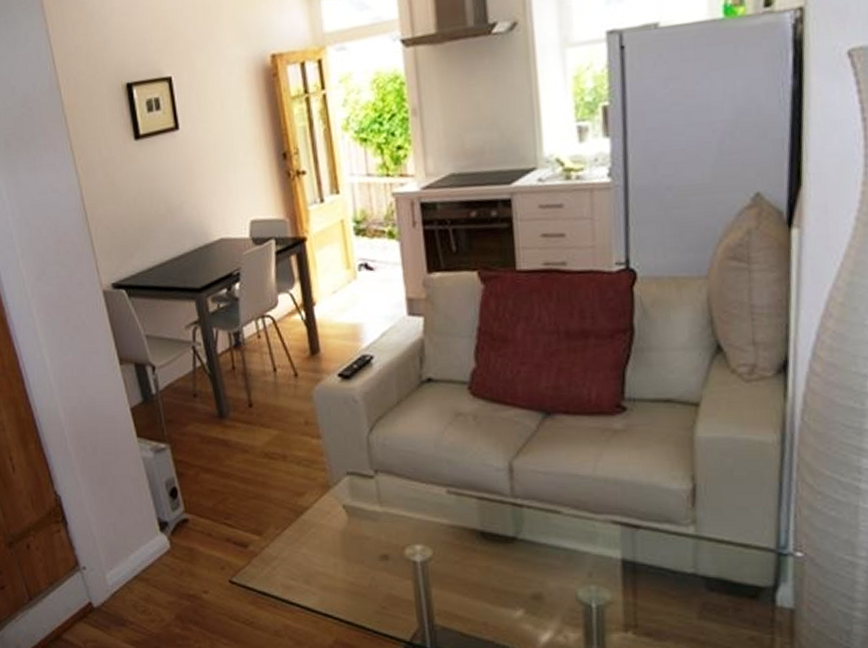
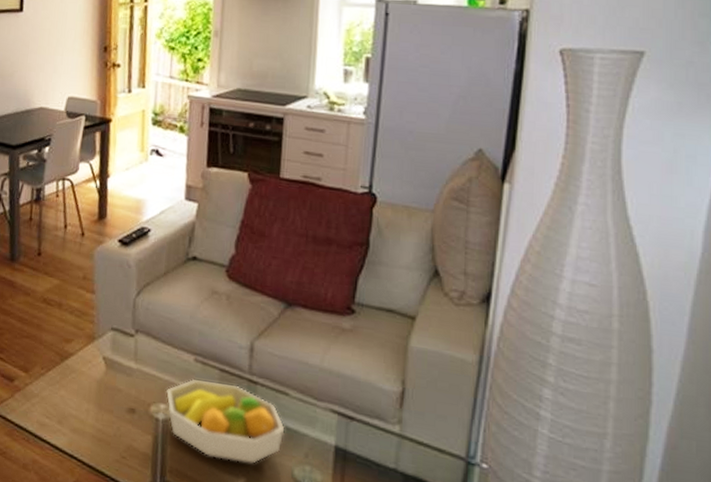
fruit bowl: none [420,513,562,592] -> present [166,379,285,464]

